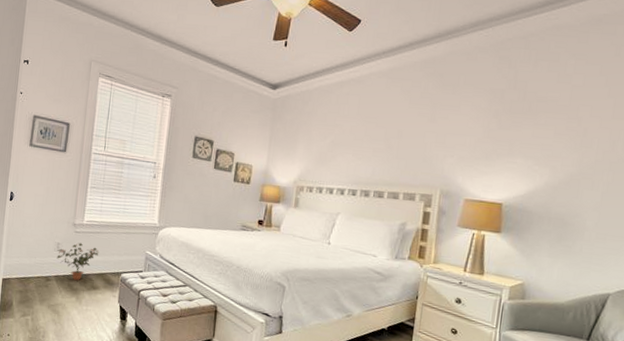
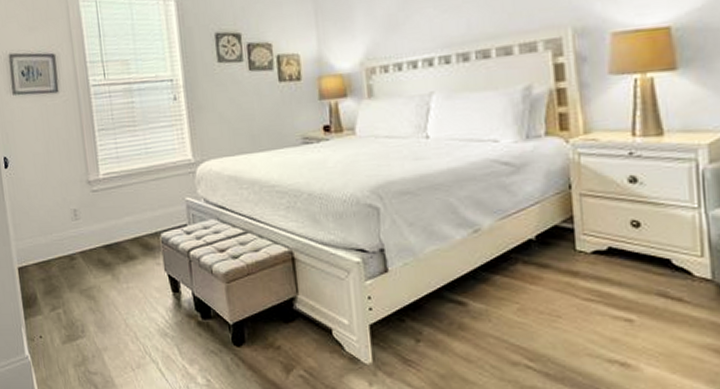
potted plant: present [56,242,100,281] -> none [75,204,128,254]

